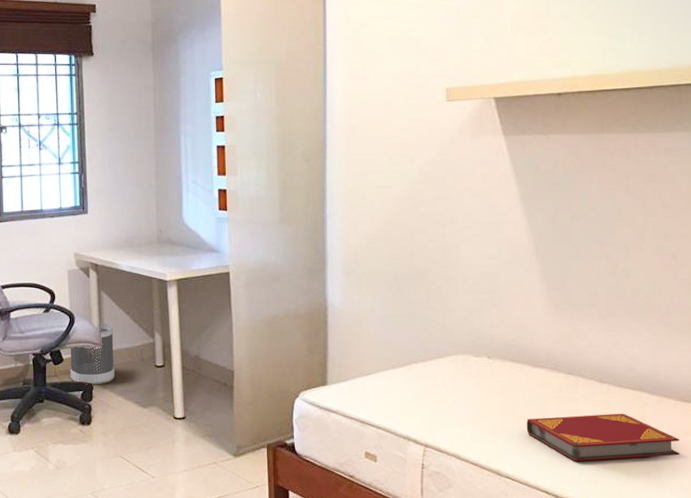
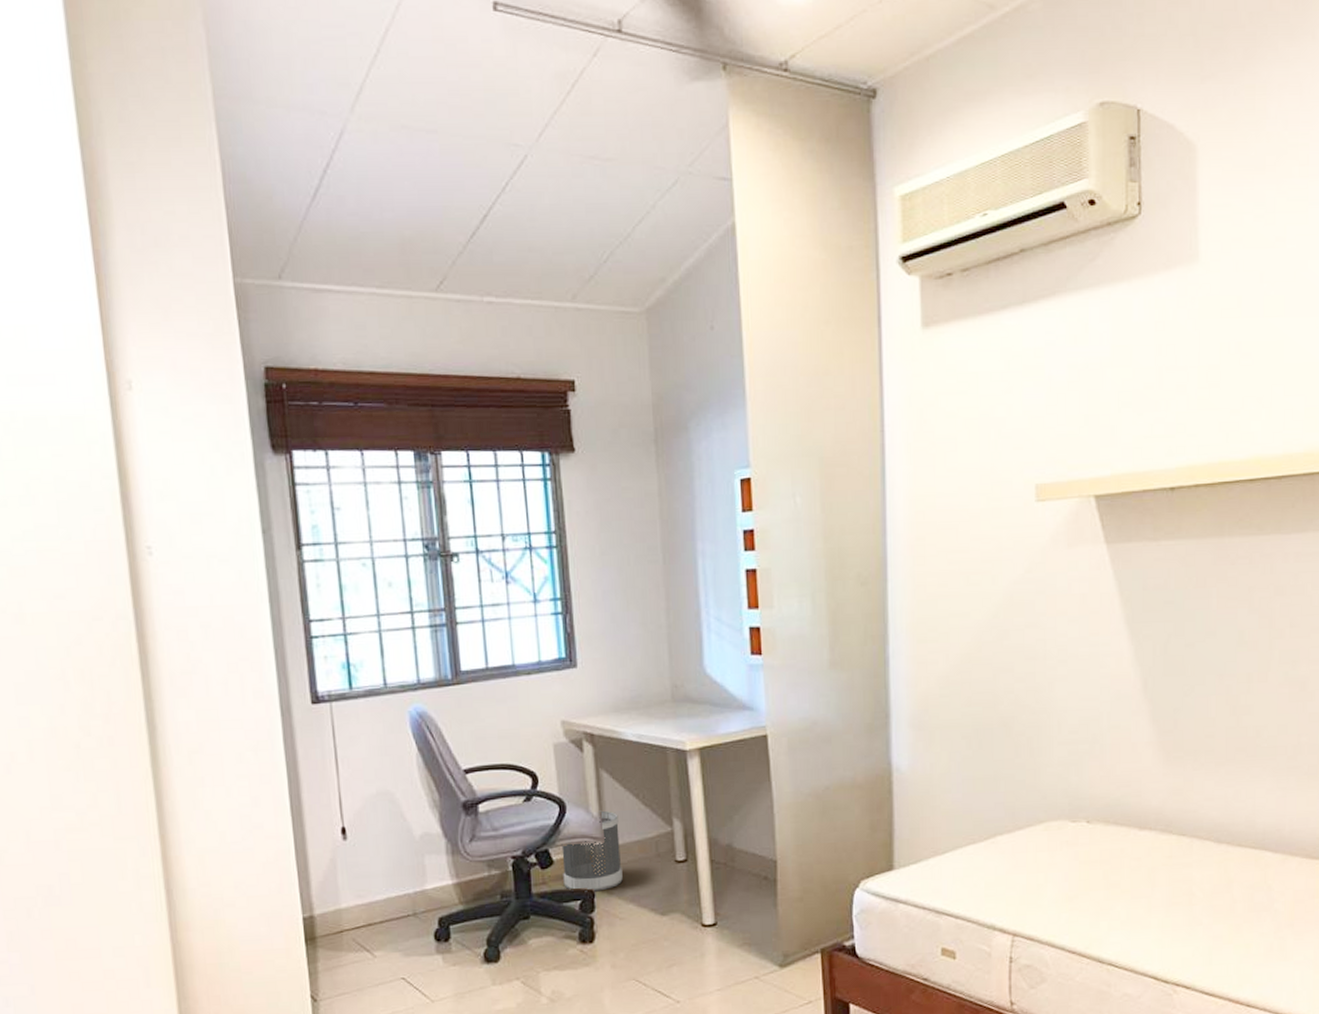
hardback book: present [526,413,680,462] -> none [1132,877,1306,939]

